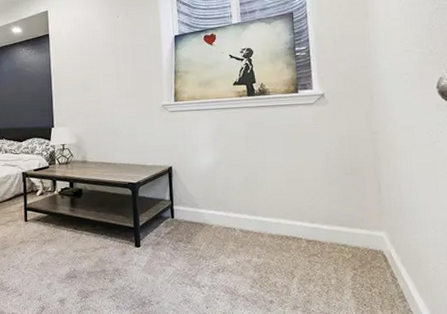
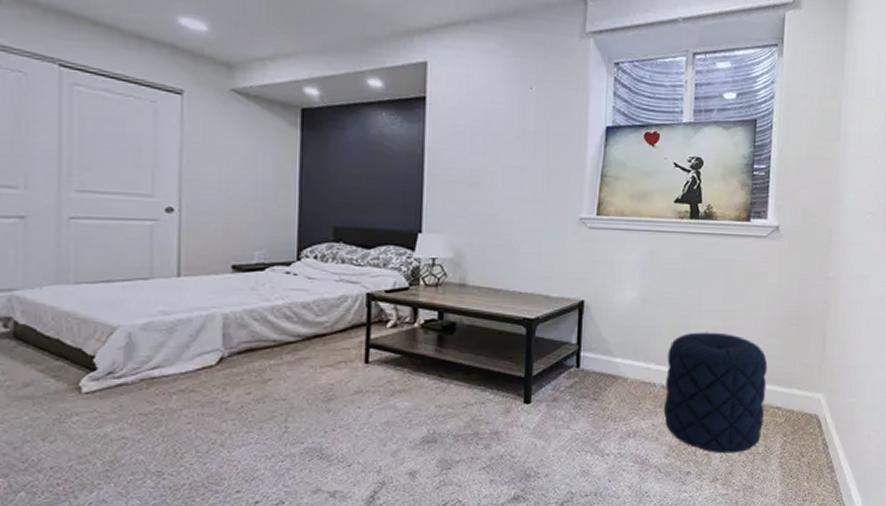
pouf: none [242,184,333,284] -> present [663,332,768,453]

